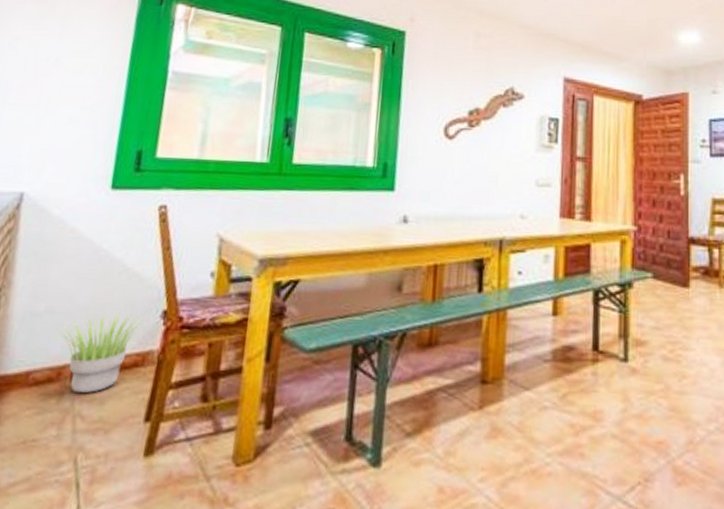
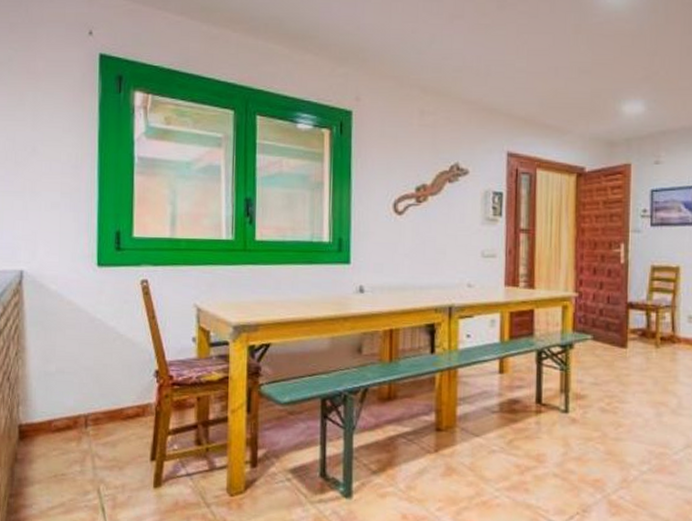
potted plant: present [56,314,145,394] -> none [68,373,141,438]

